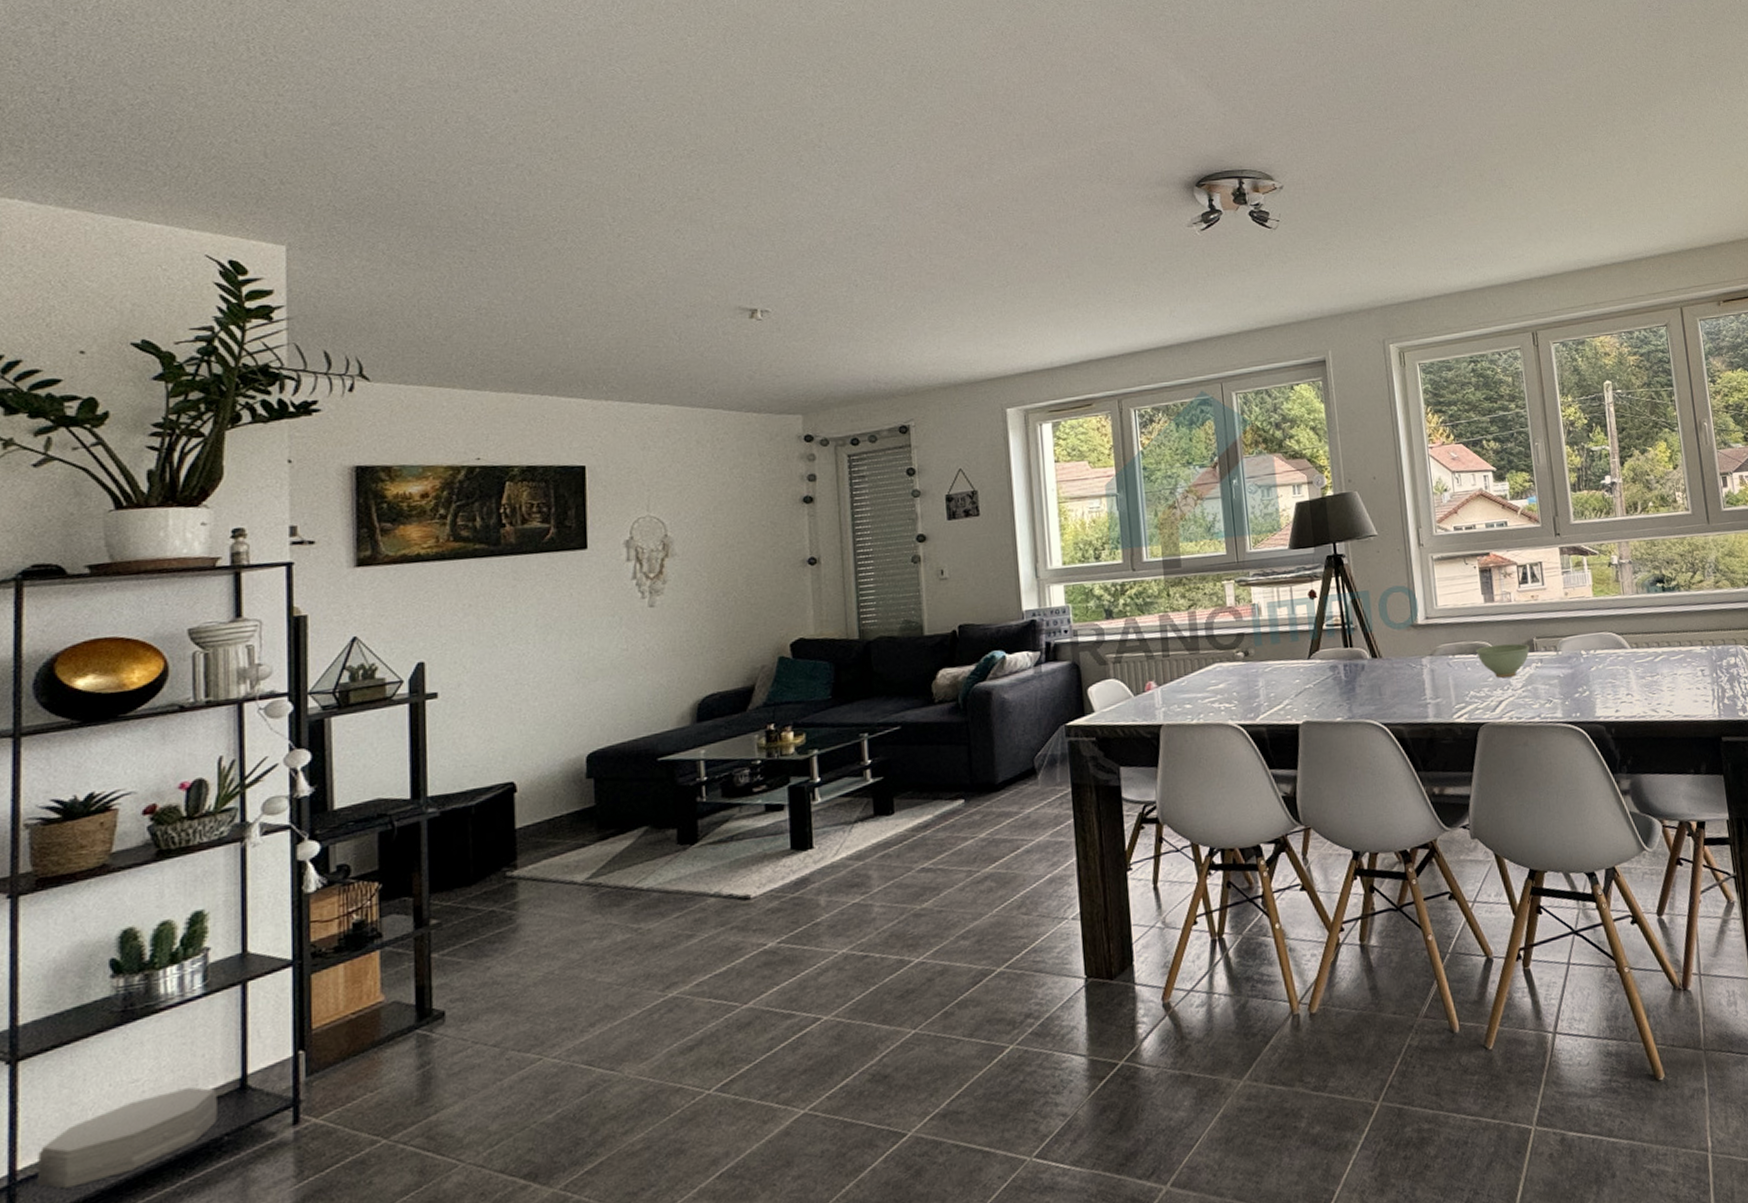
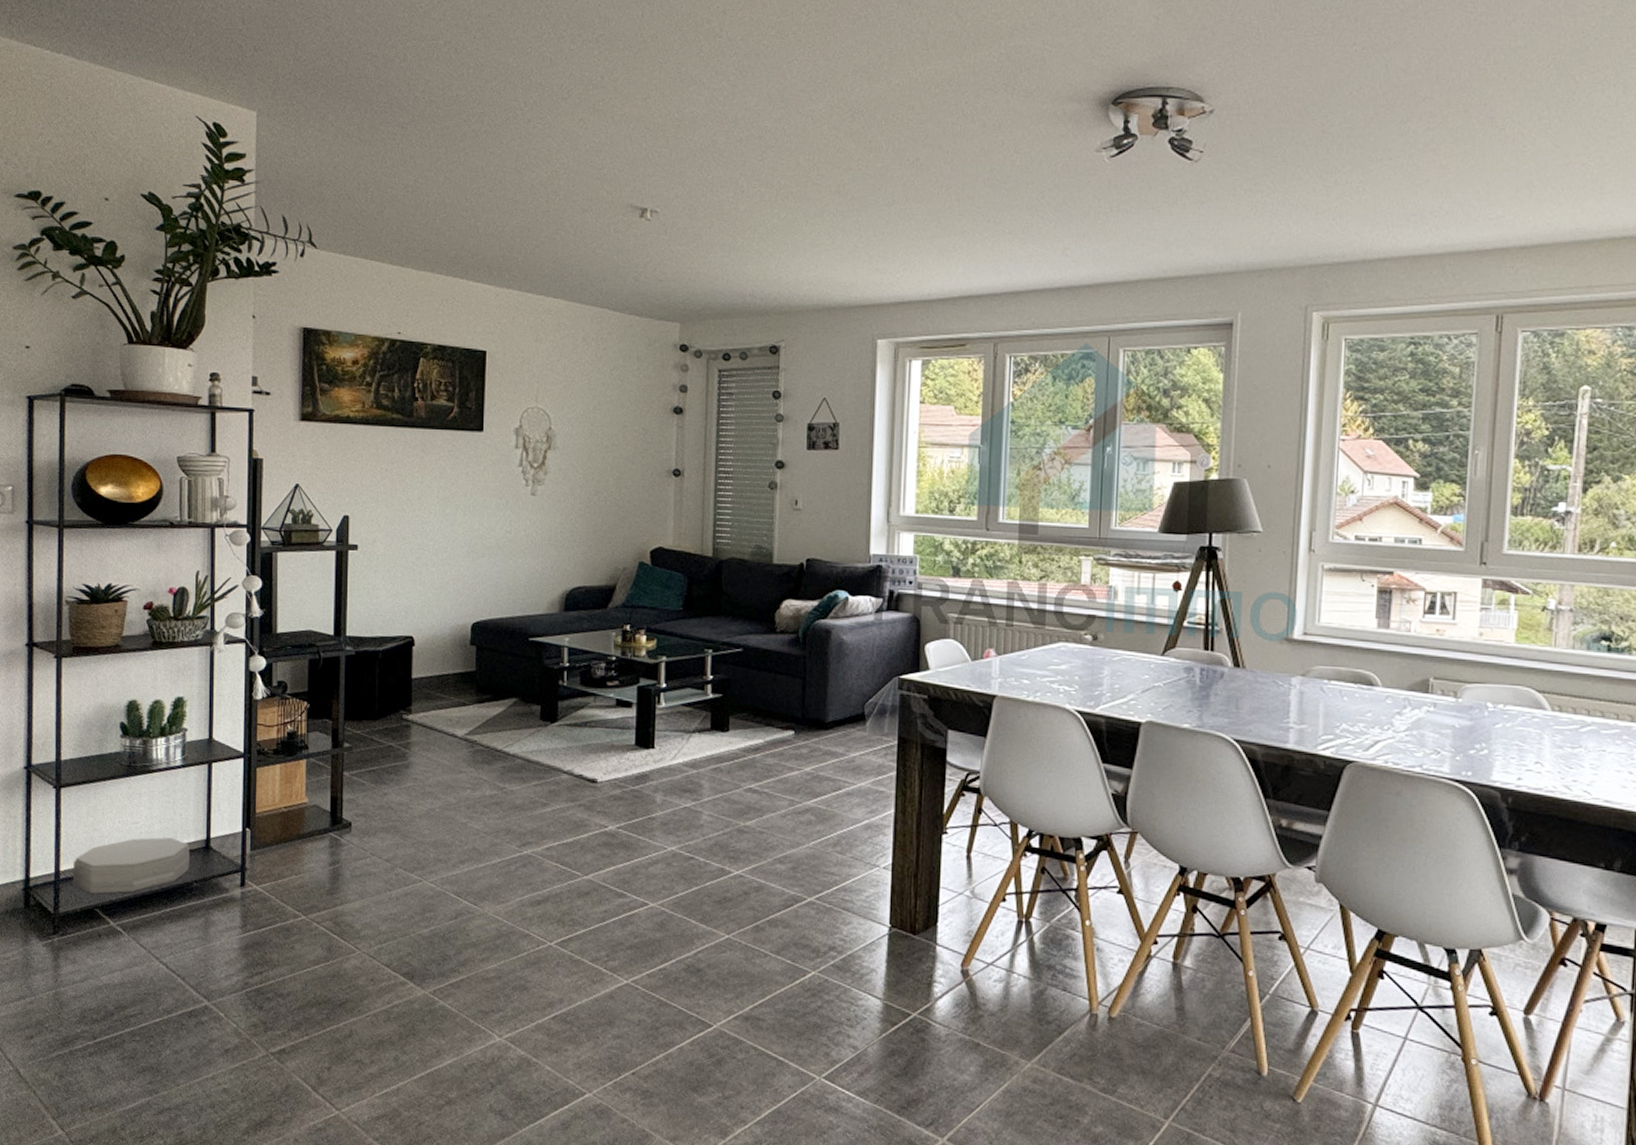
bowl: present [1476,643,1530,678] -> none [1357,676,1425,716]

